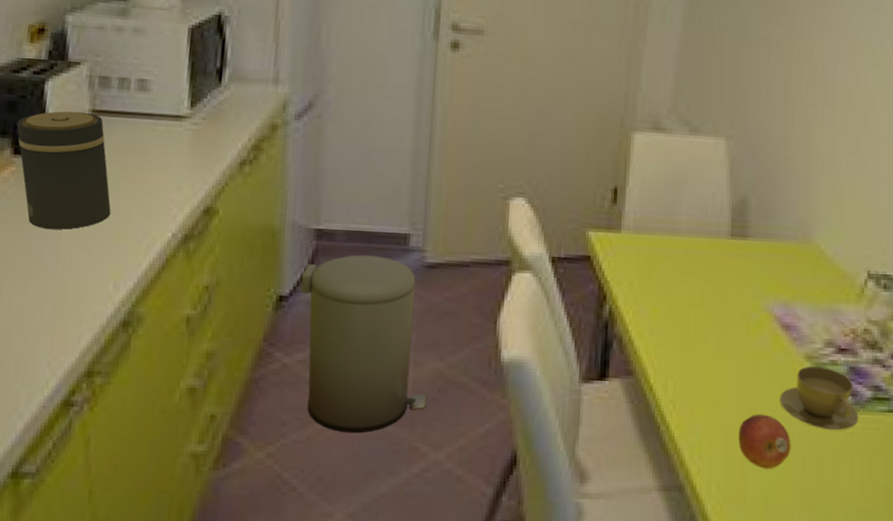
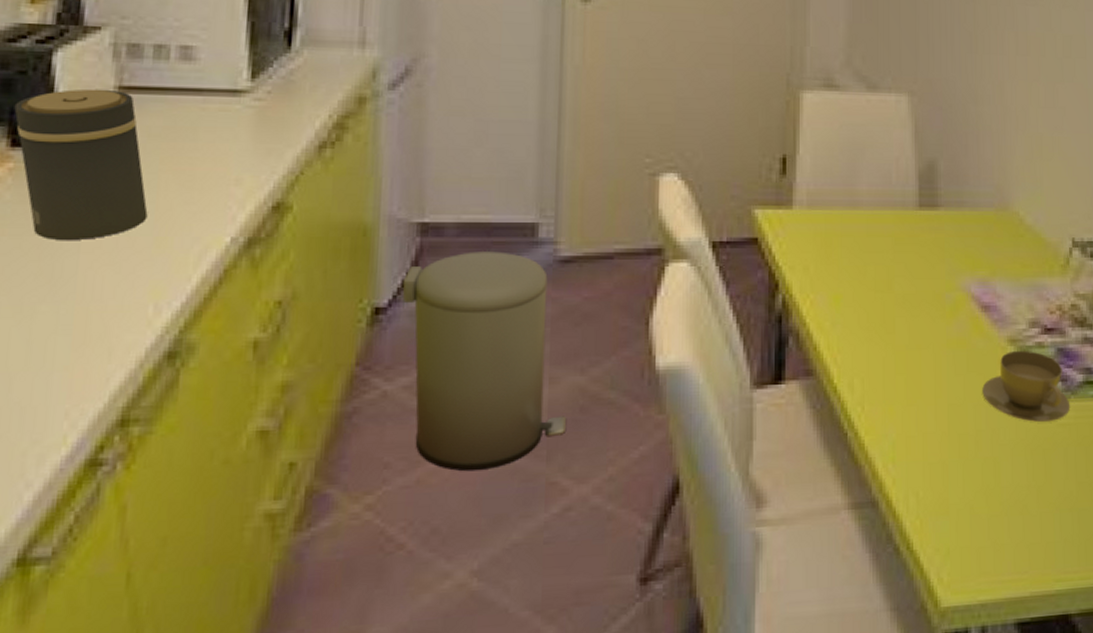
fruit: present [738,414,791,469] -> none [938,410,997,473]

